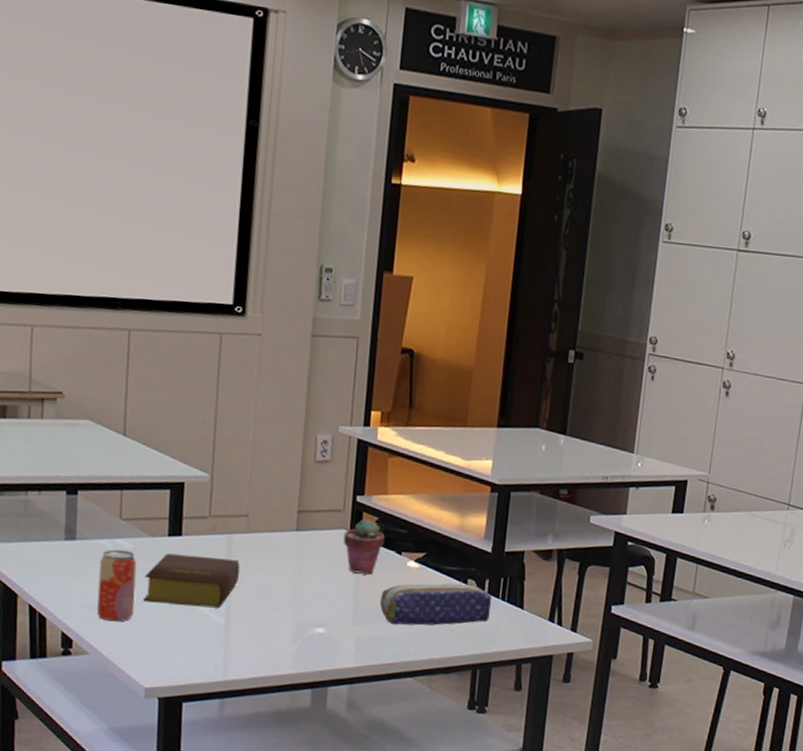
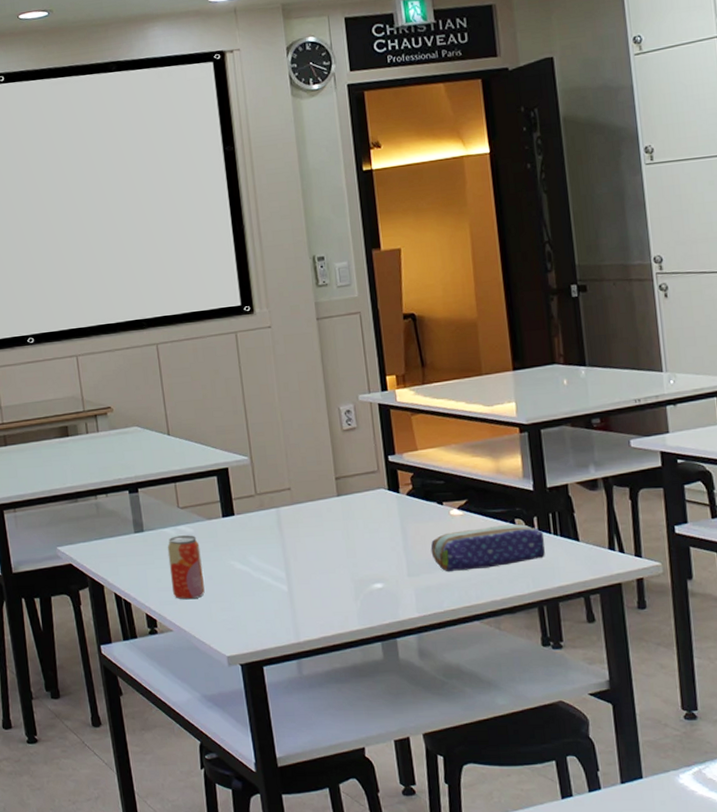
bible: present [144,553,240,608] -> none [208,530,293,579]
potted succulent: present [343,519,385,575] -> none [382,476,424,529]

